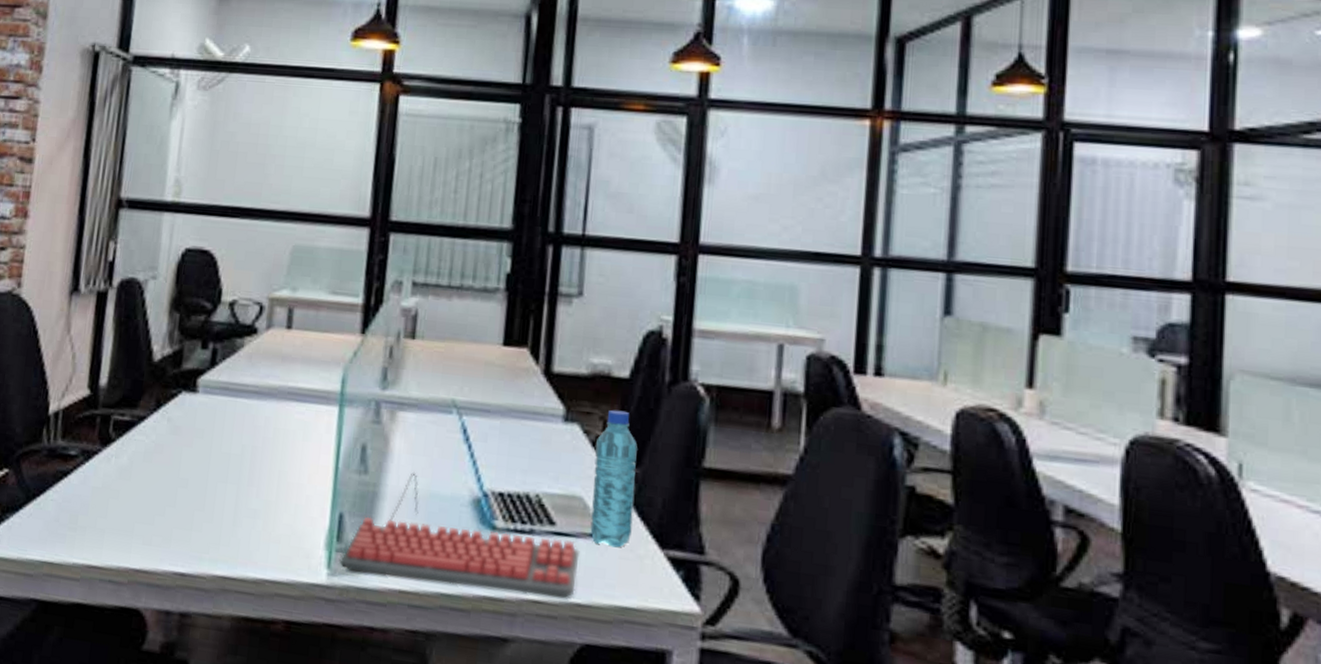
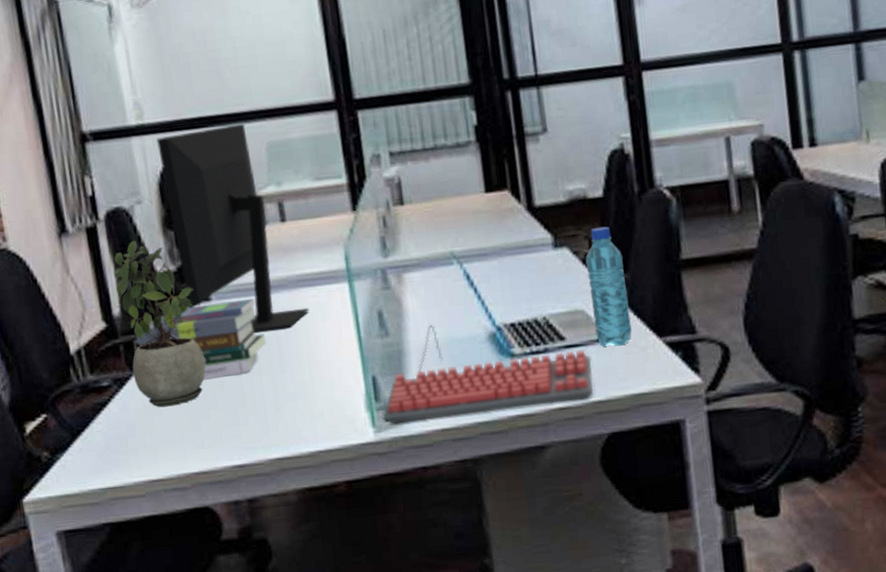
potted plant: none [101,314,183,493] -> present [113,241,206,408]
books: none [102,394,242,477] -> present [136,299,267,390]
monitor: none [175,218,293,440] -> present [156,123,309,333]

